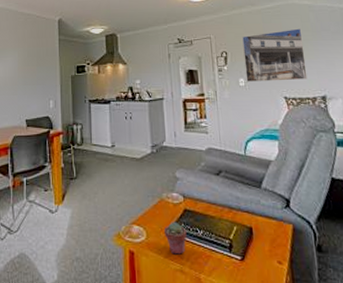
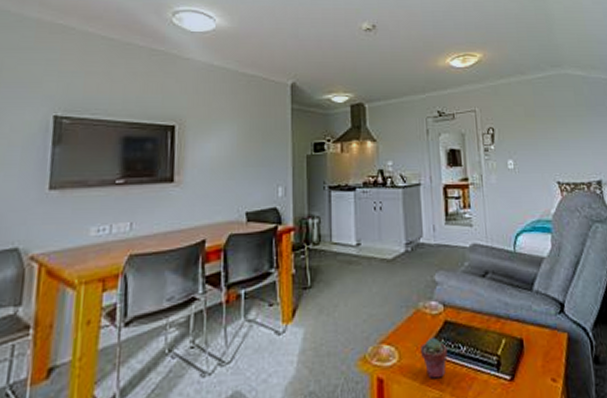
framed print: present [242,28,308,82] -> none [511,102,582,164]

